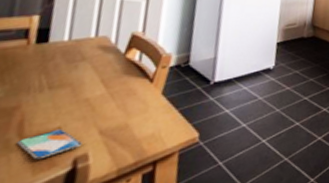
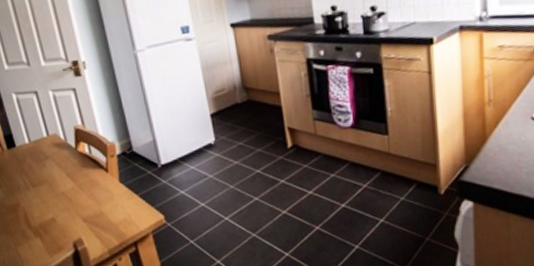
smartphone: present [16,129,83,160] -> none [29,219,75,245]

